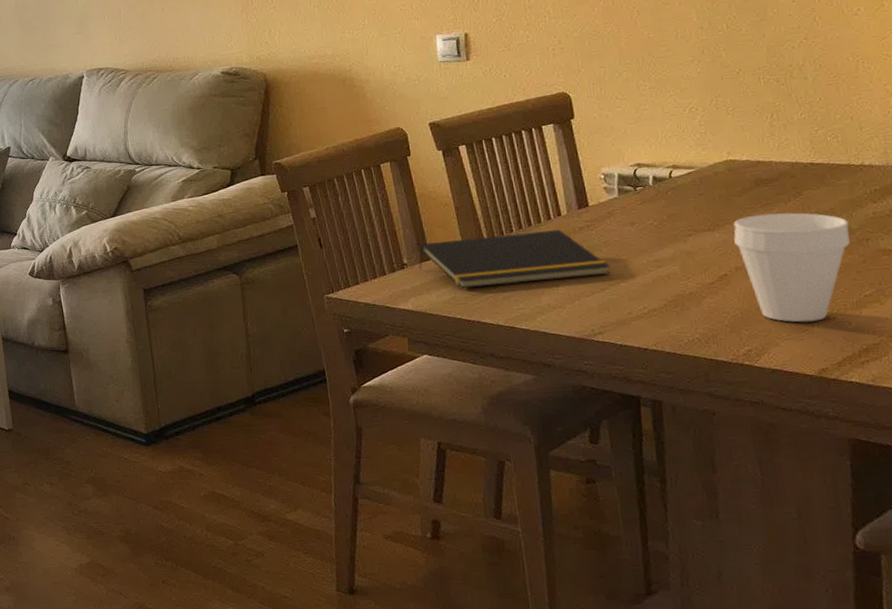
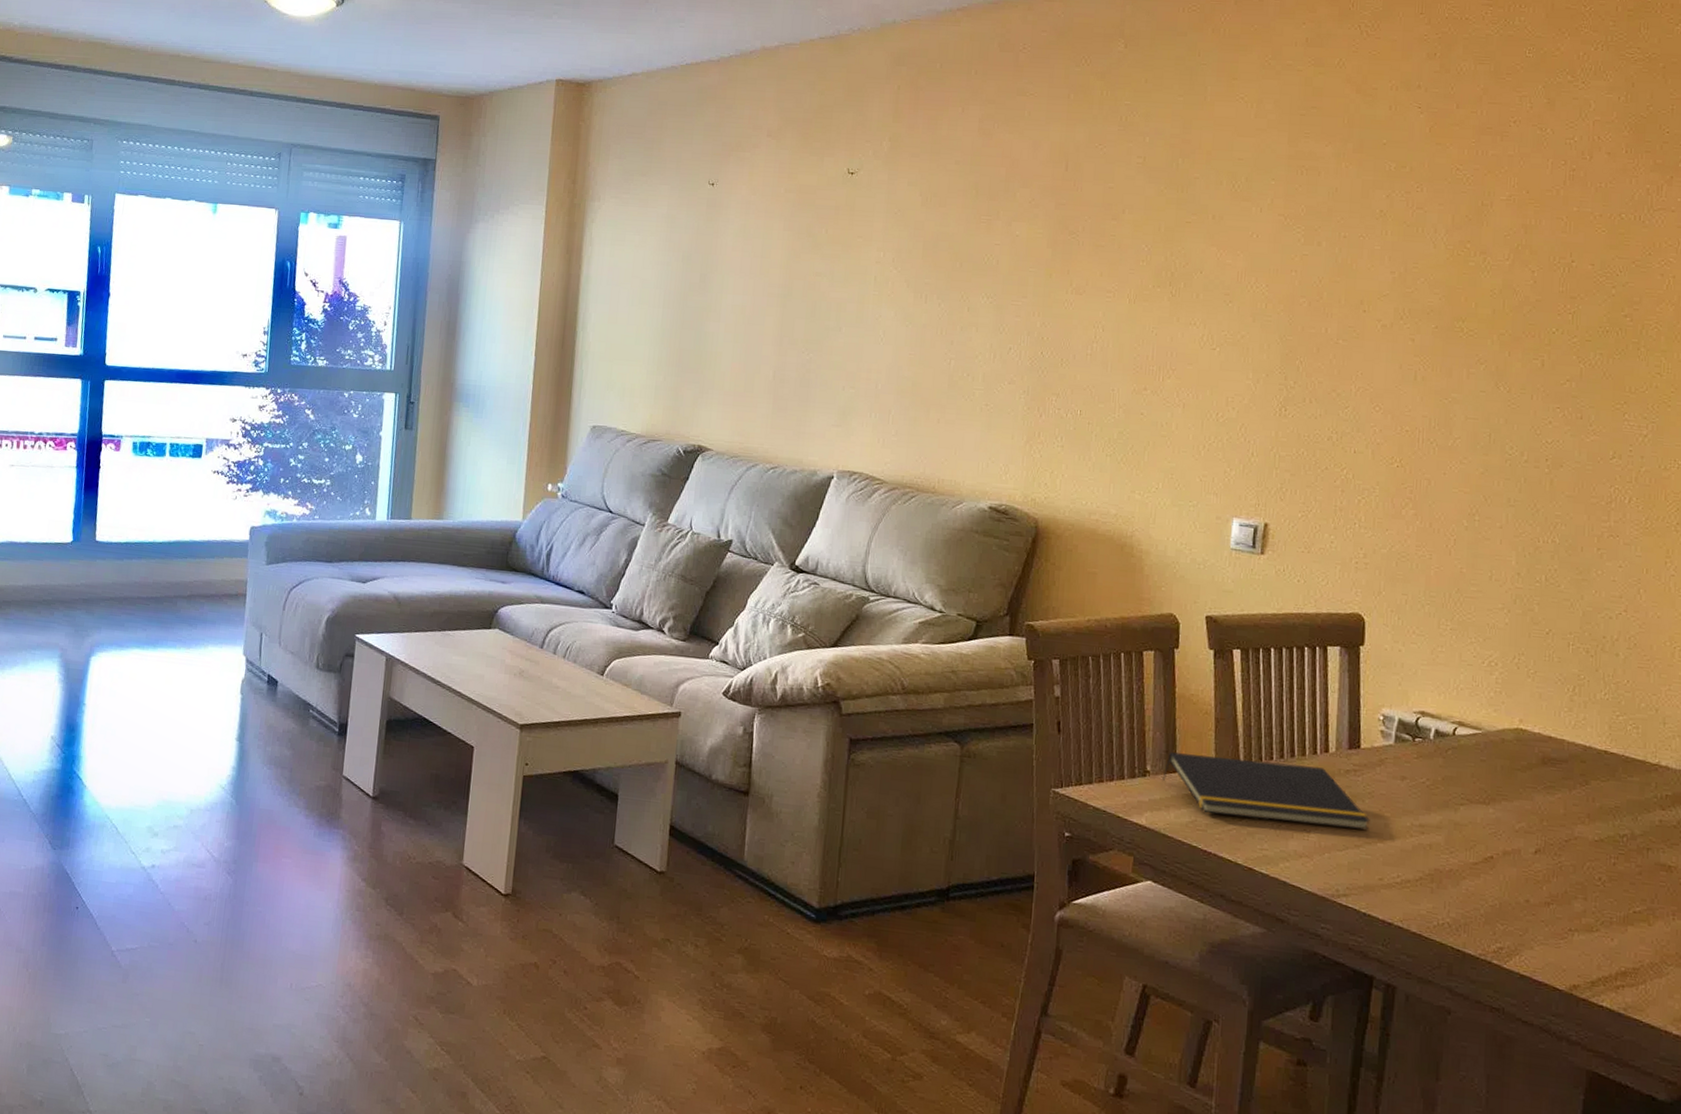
cup: present [733,213,850,322] -> none [1508,796,1632,930]

